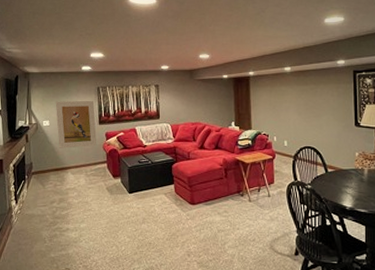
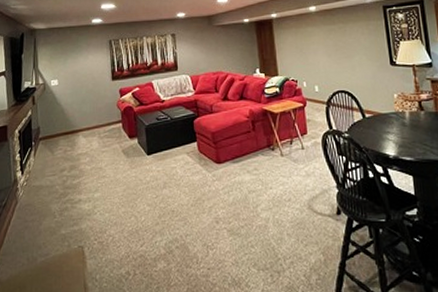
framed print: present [55,100,97,148] -> none [64,54,111,109]

